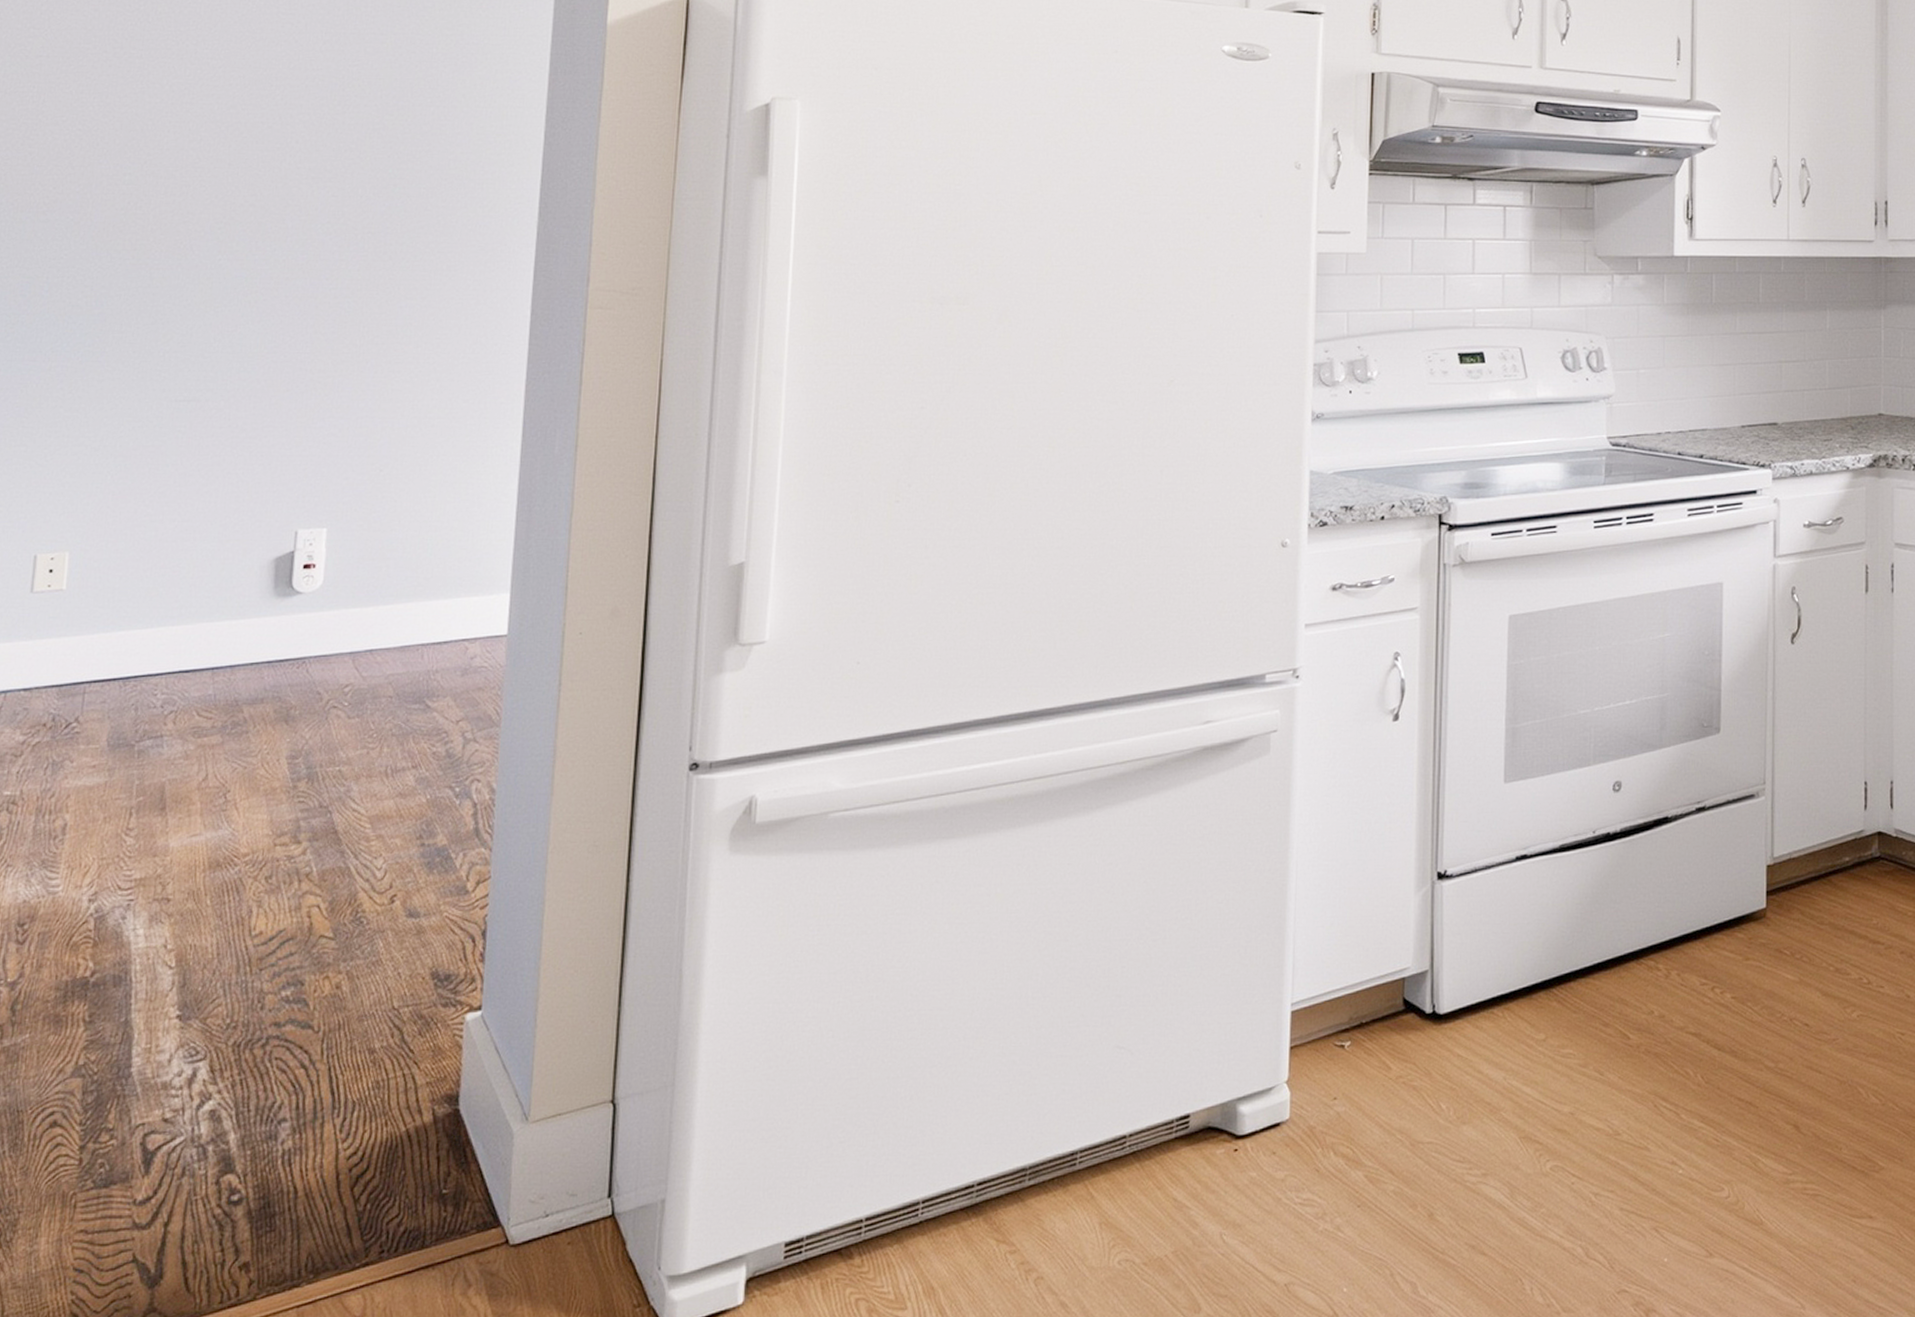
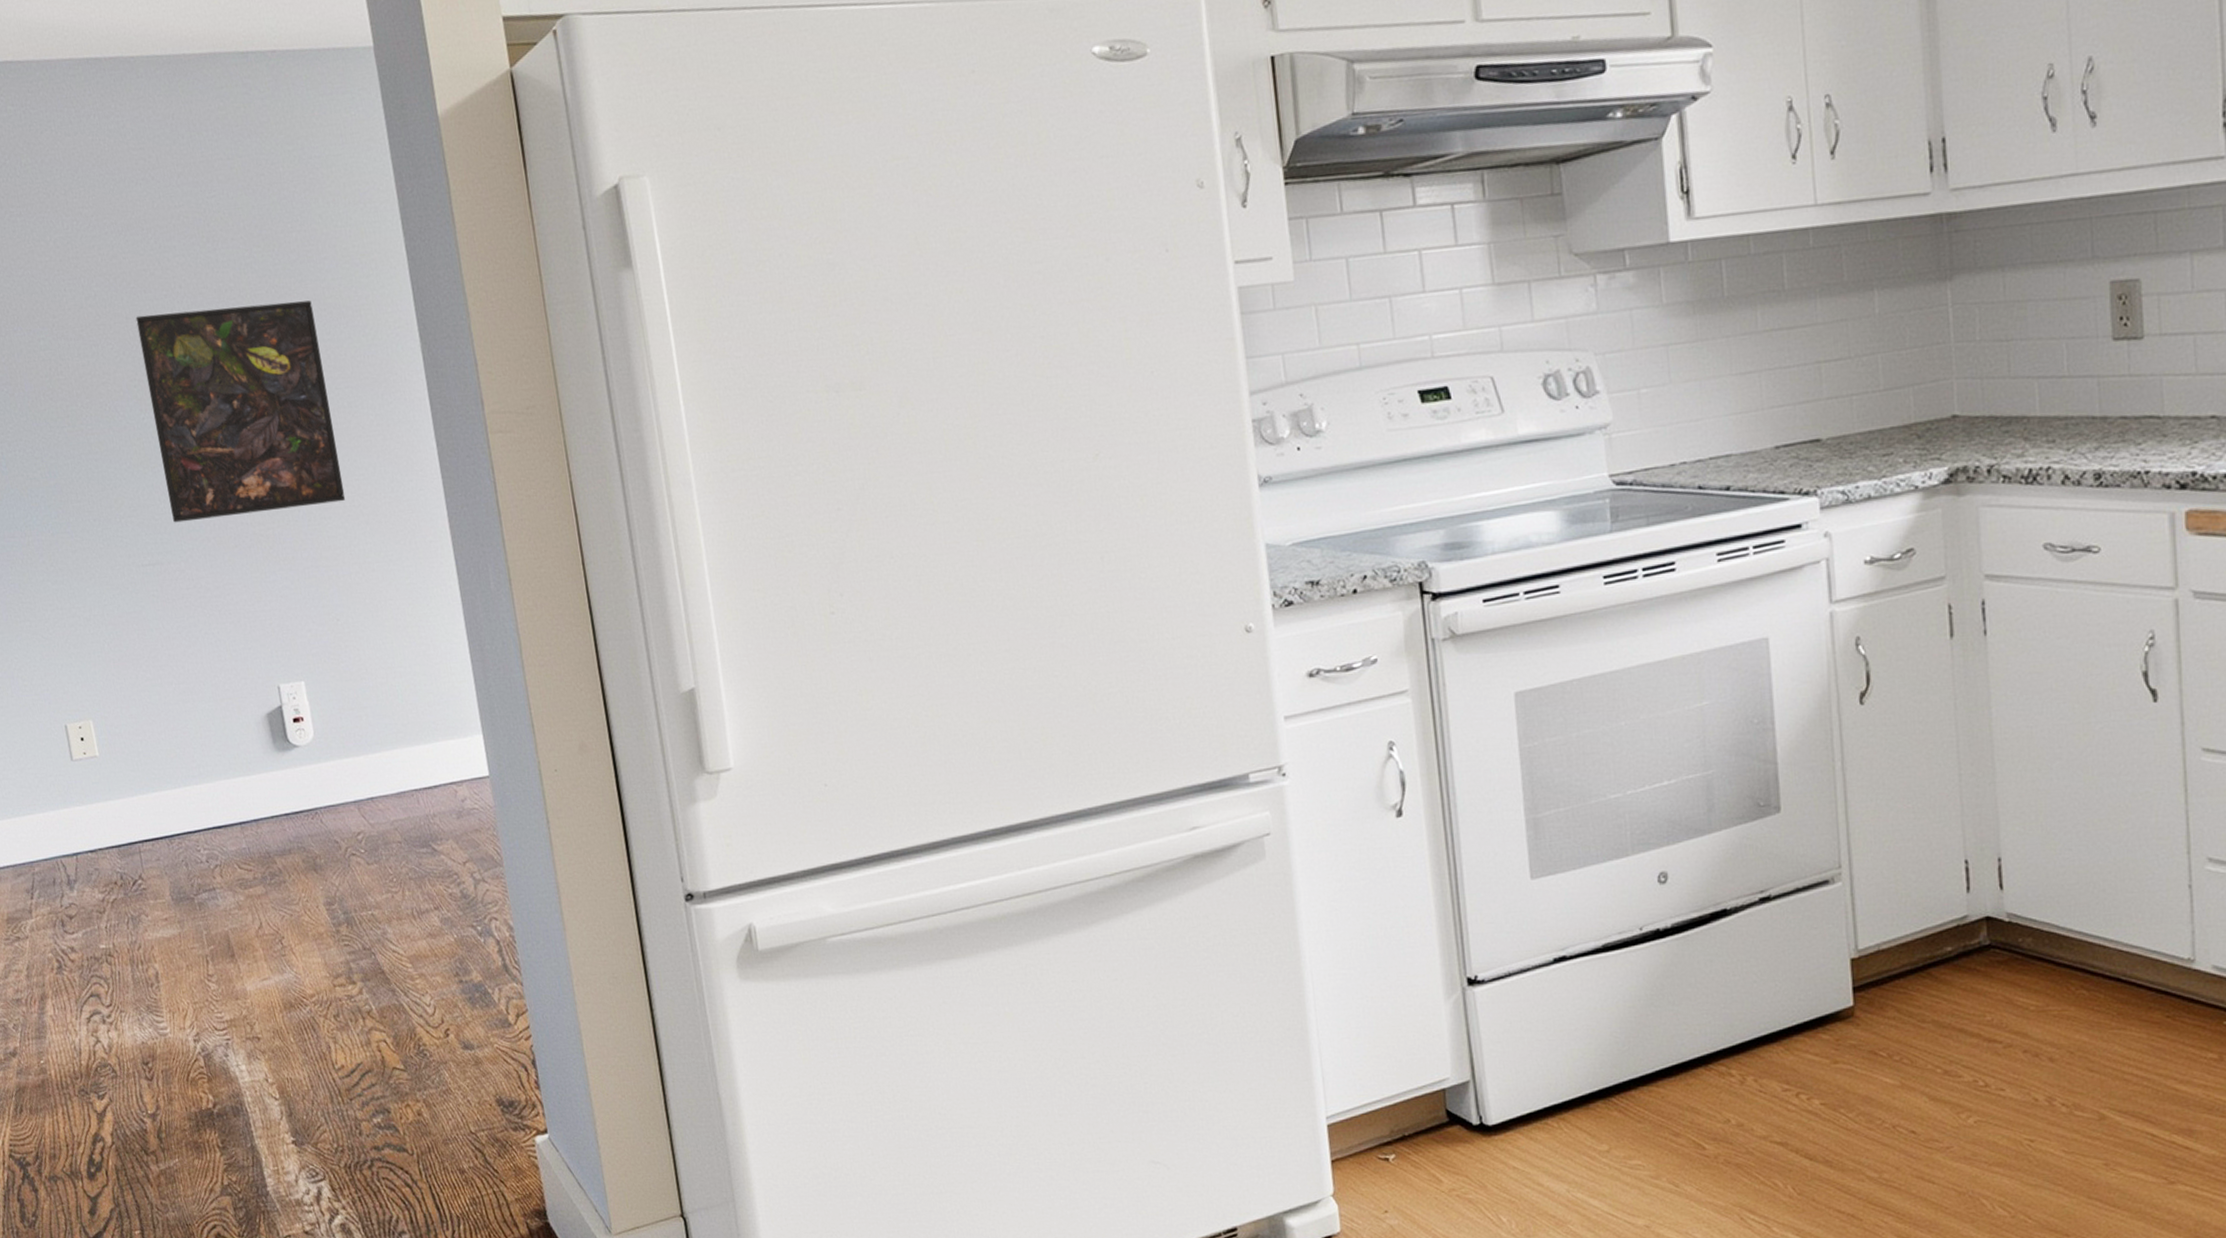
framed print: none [224,163,434,362] -> present [135,300,346,523]

